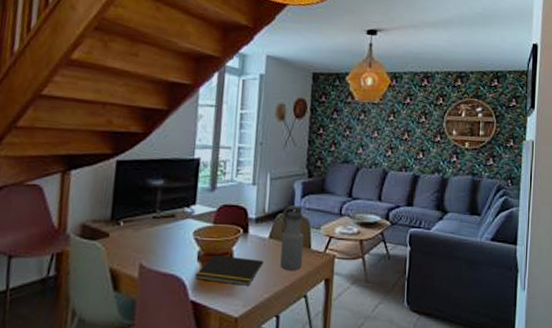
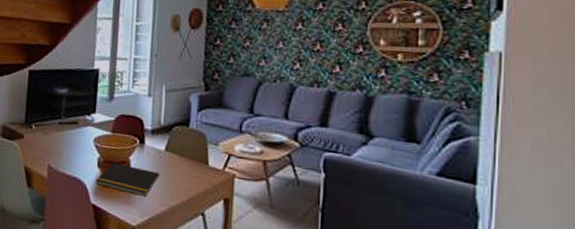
water bottle: present [280,205,305,270] -> none [176,119,201,186]

